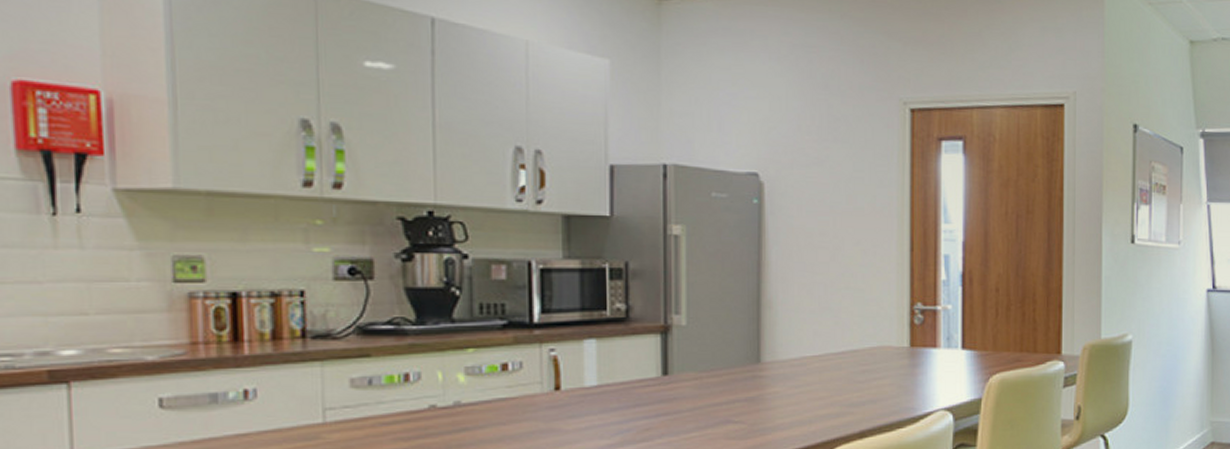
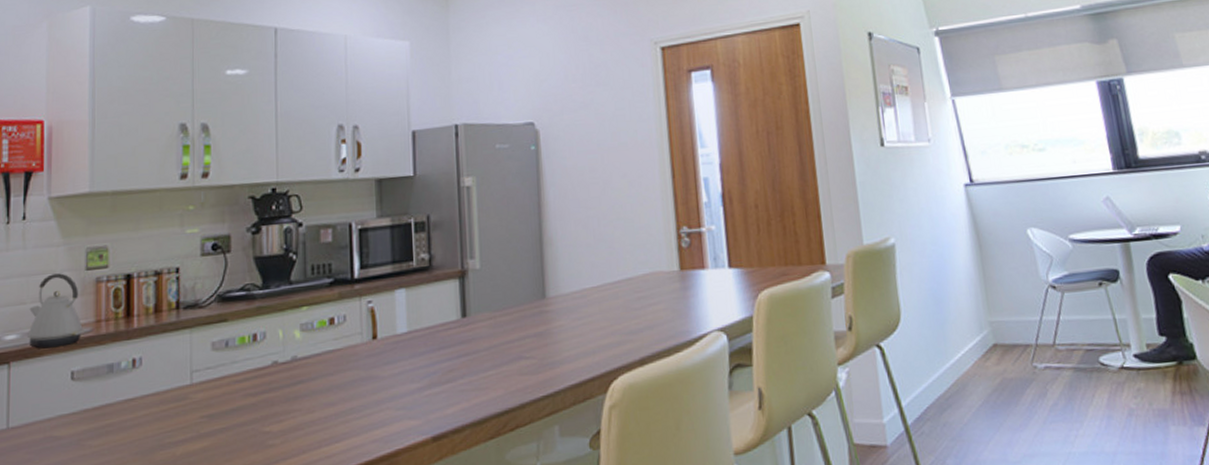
kettle: none [93,282,173,369] -> present [27,273,83,349]

